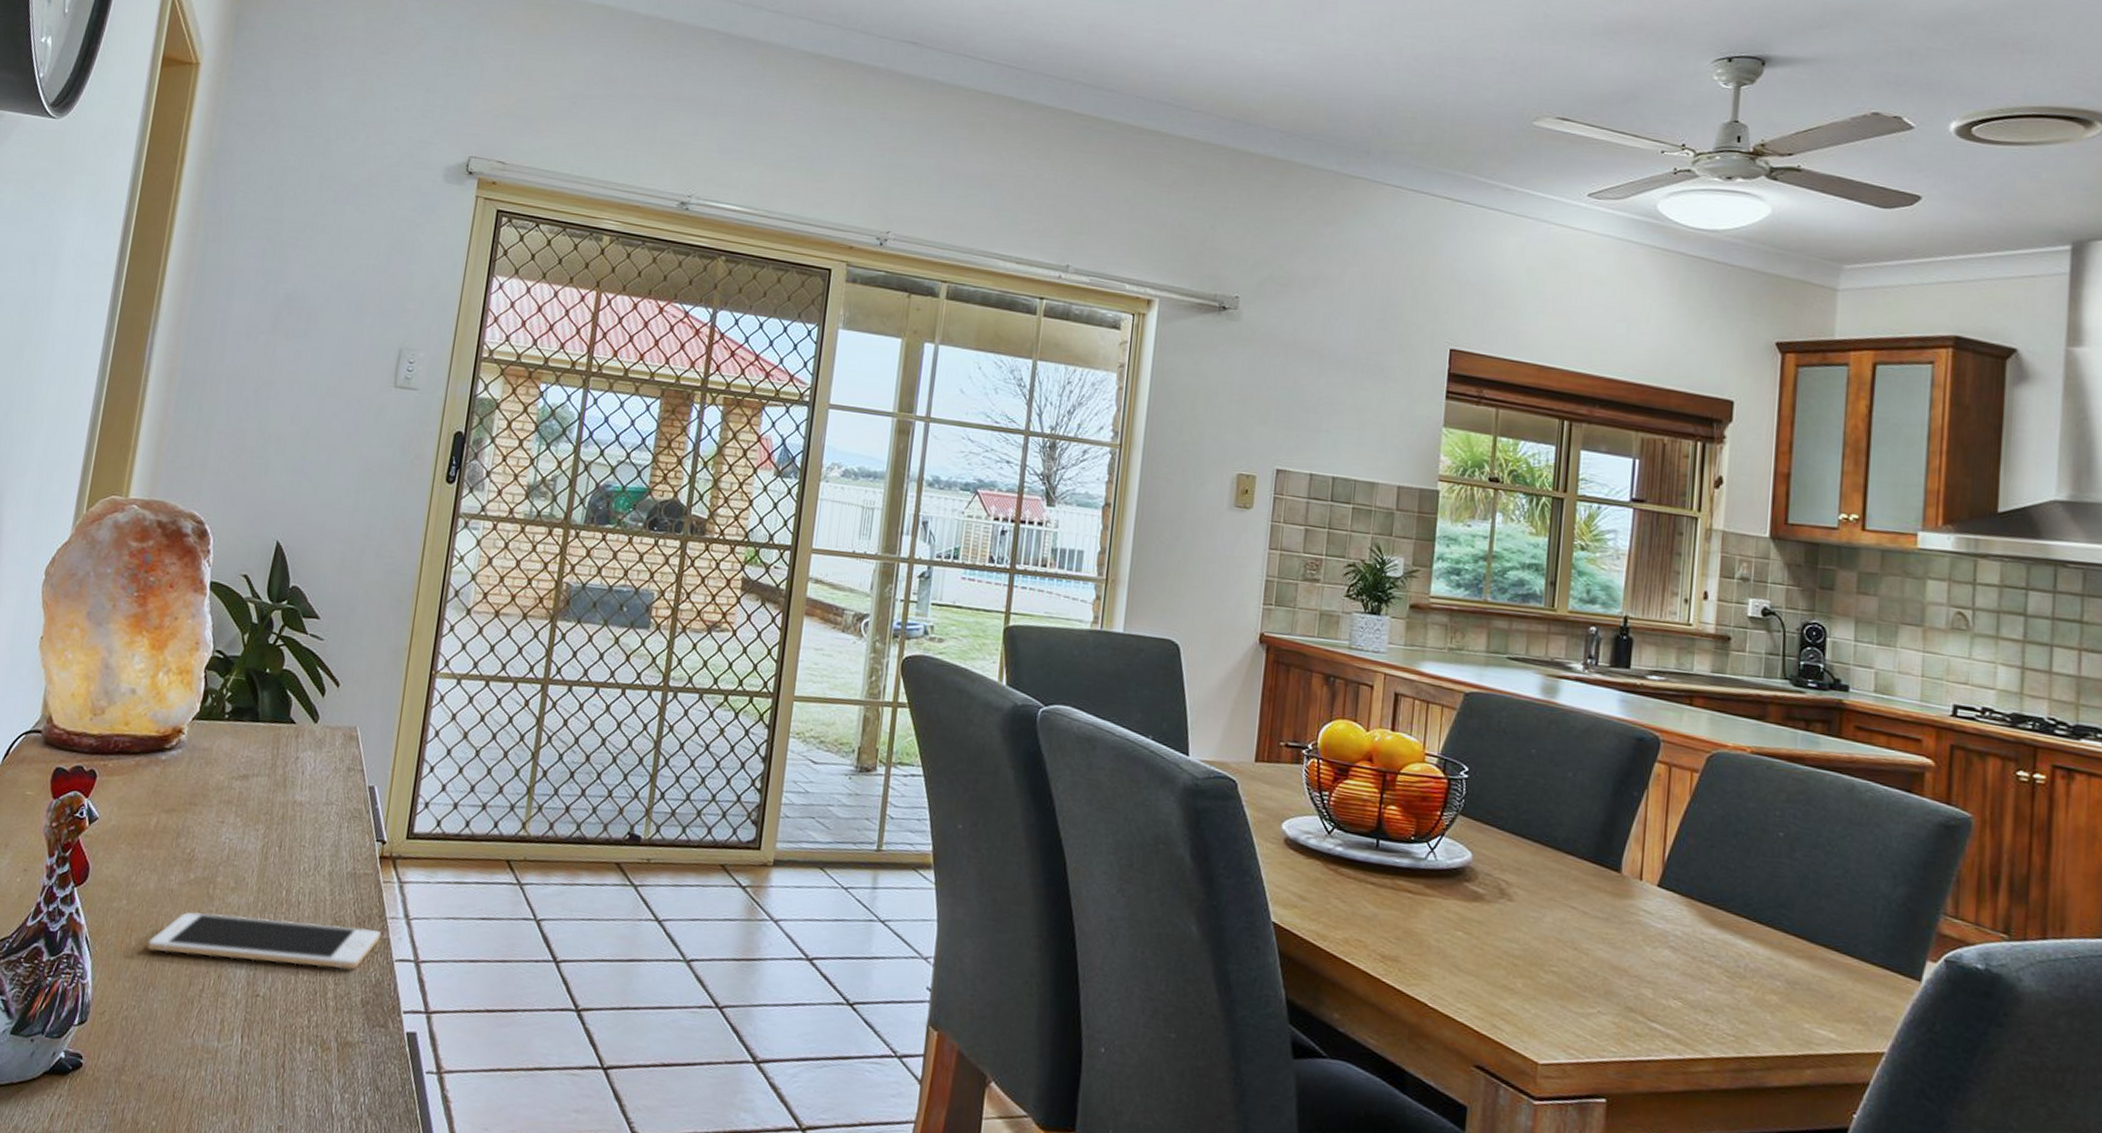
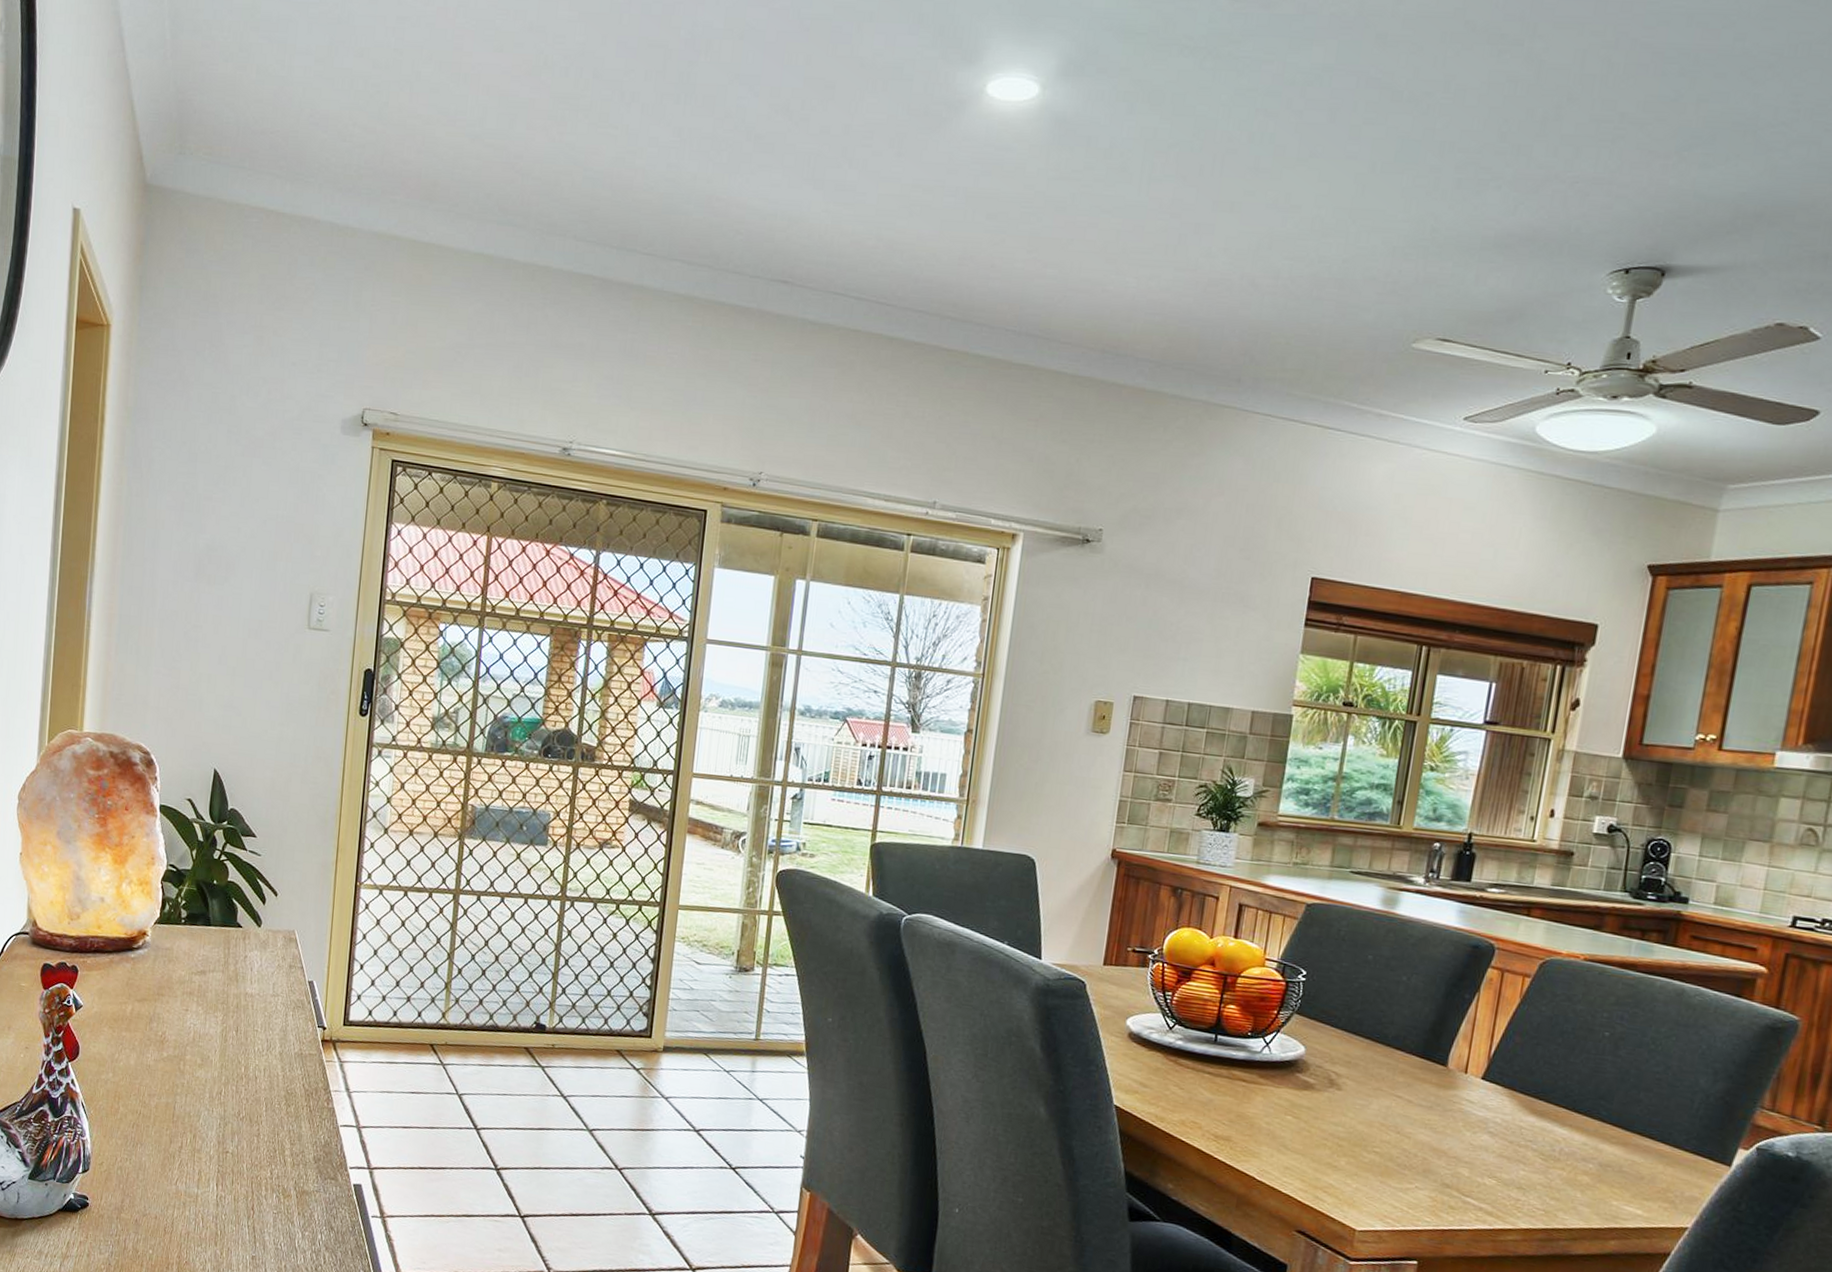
cell phone: present [147,911,380,970] -> none [133,1083,326,1133]

